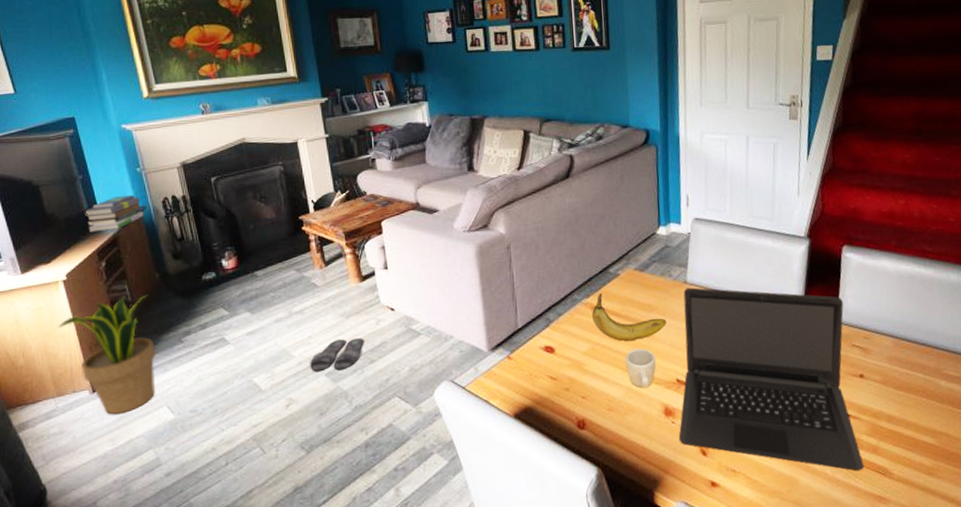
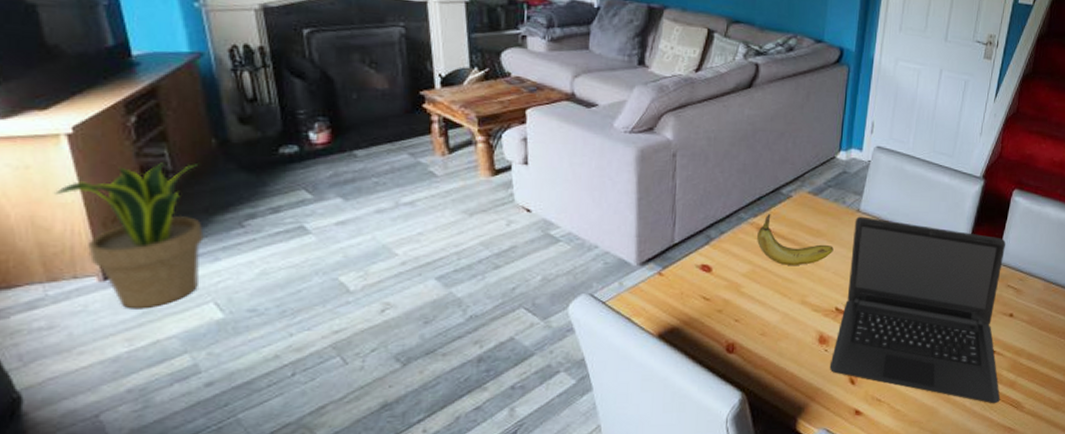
books: present [85,194,144,233] -> none [108,35,200,78]
slippers: present [310,338,364,372] -> none [417,239,489,275]
mug: present [625,348,657,389] -> none [785,274,818,315]

